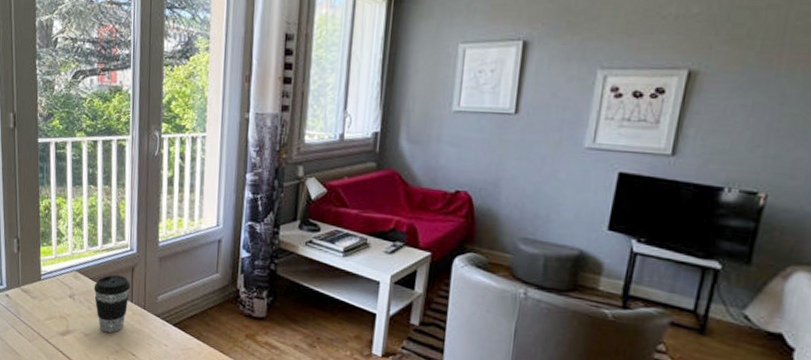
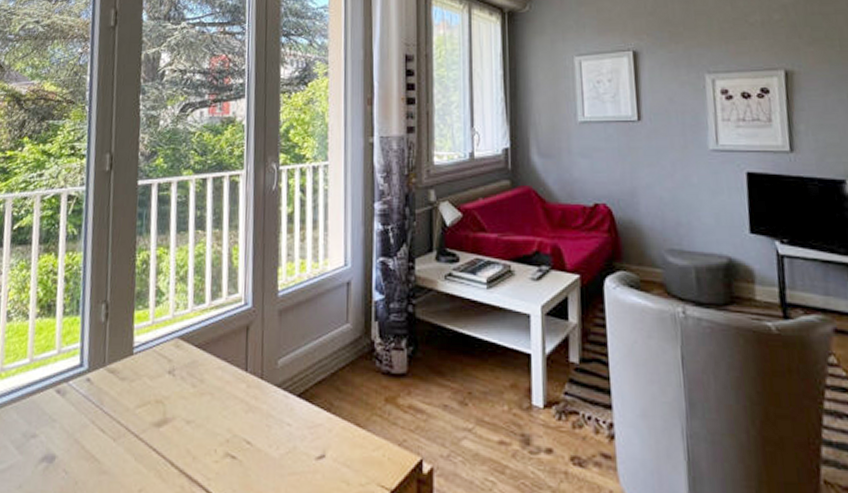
coffee cup: present [93,274,130,333] -> none [199,337,244,416]

